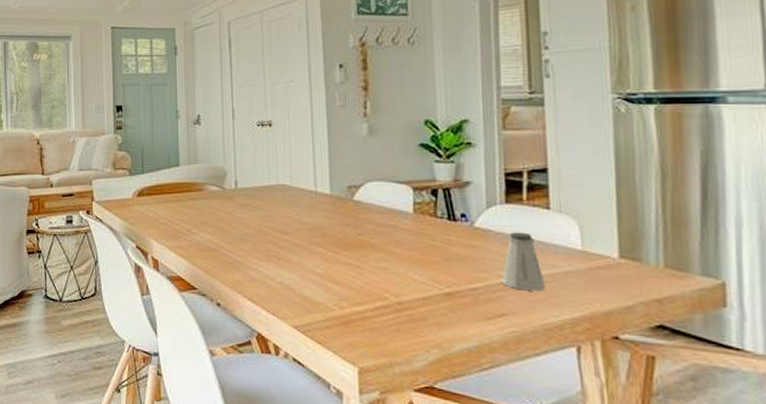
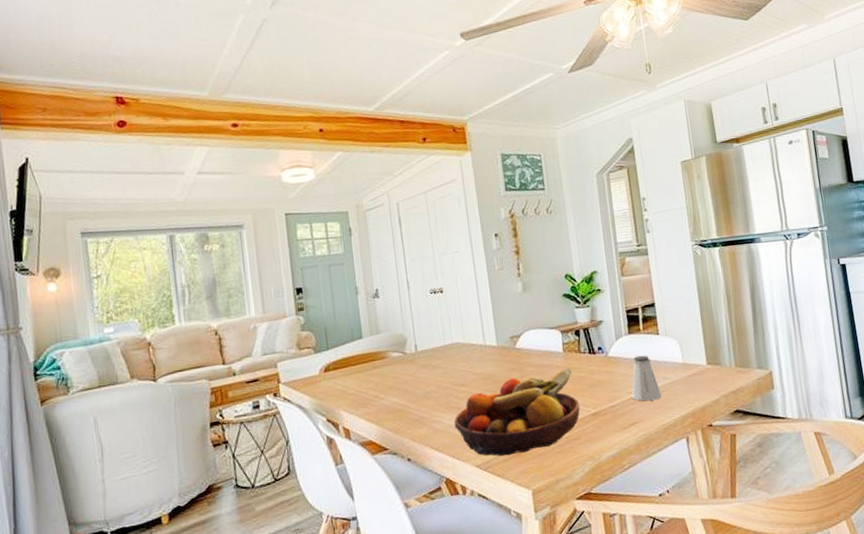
fruit bowl: none [272,234,430,323] -> present [454,369,581,456]

